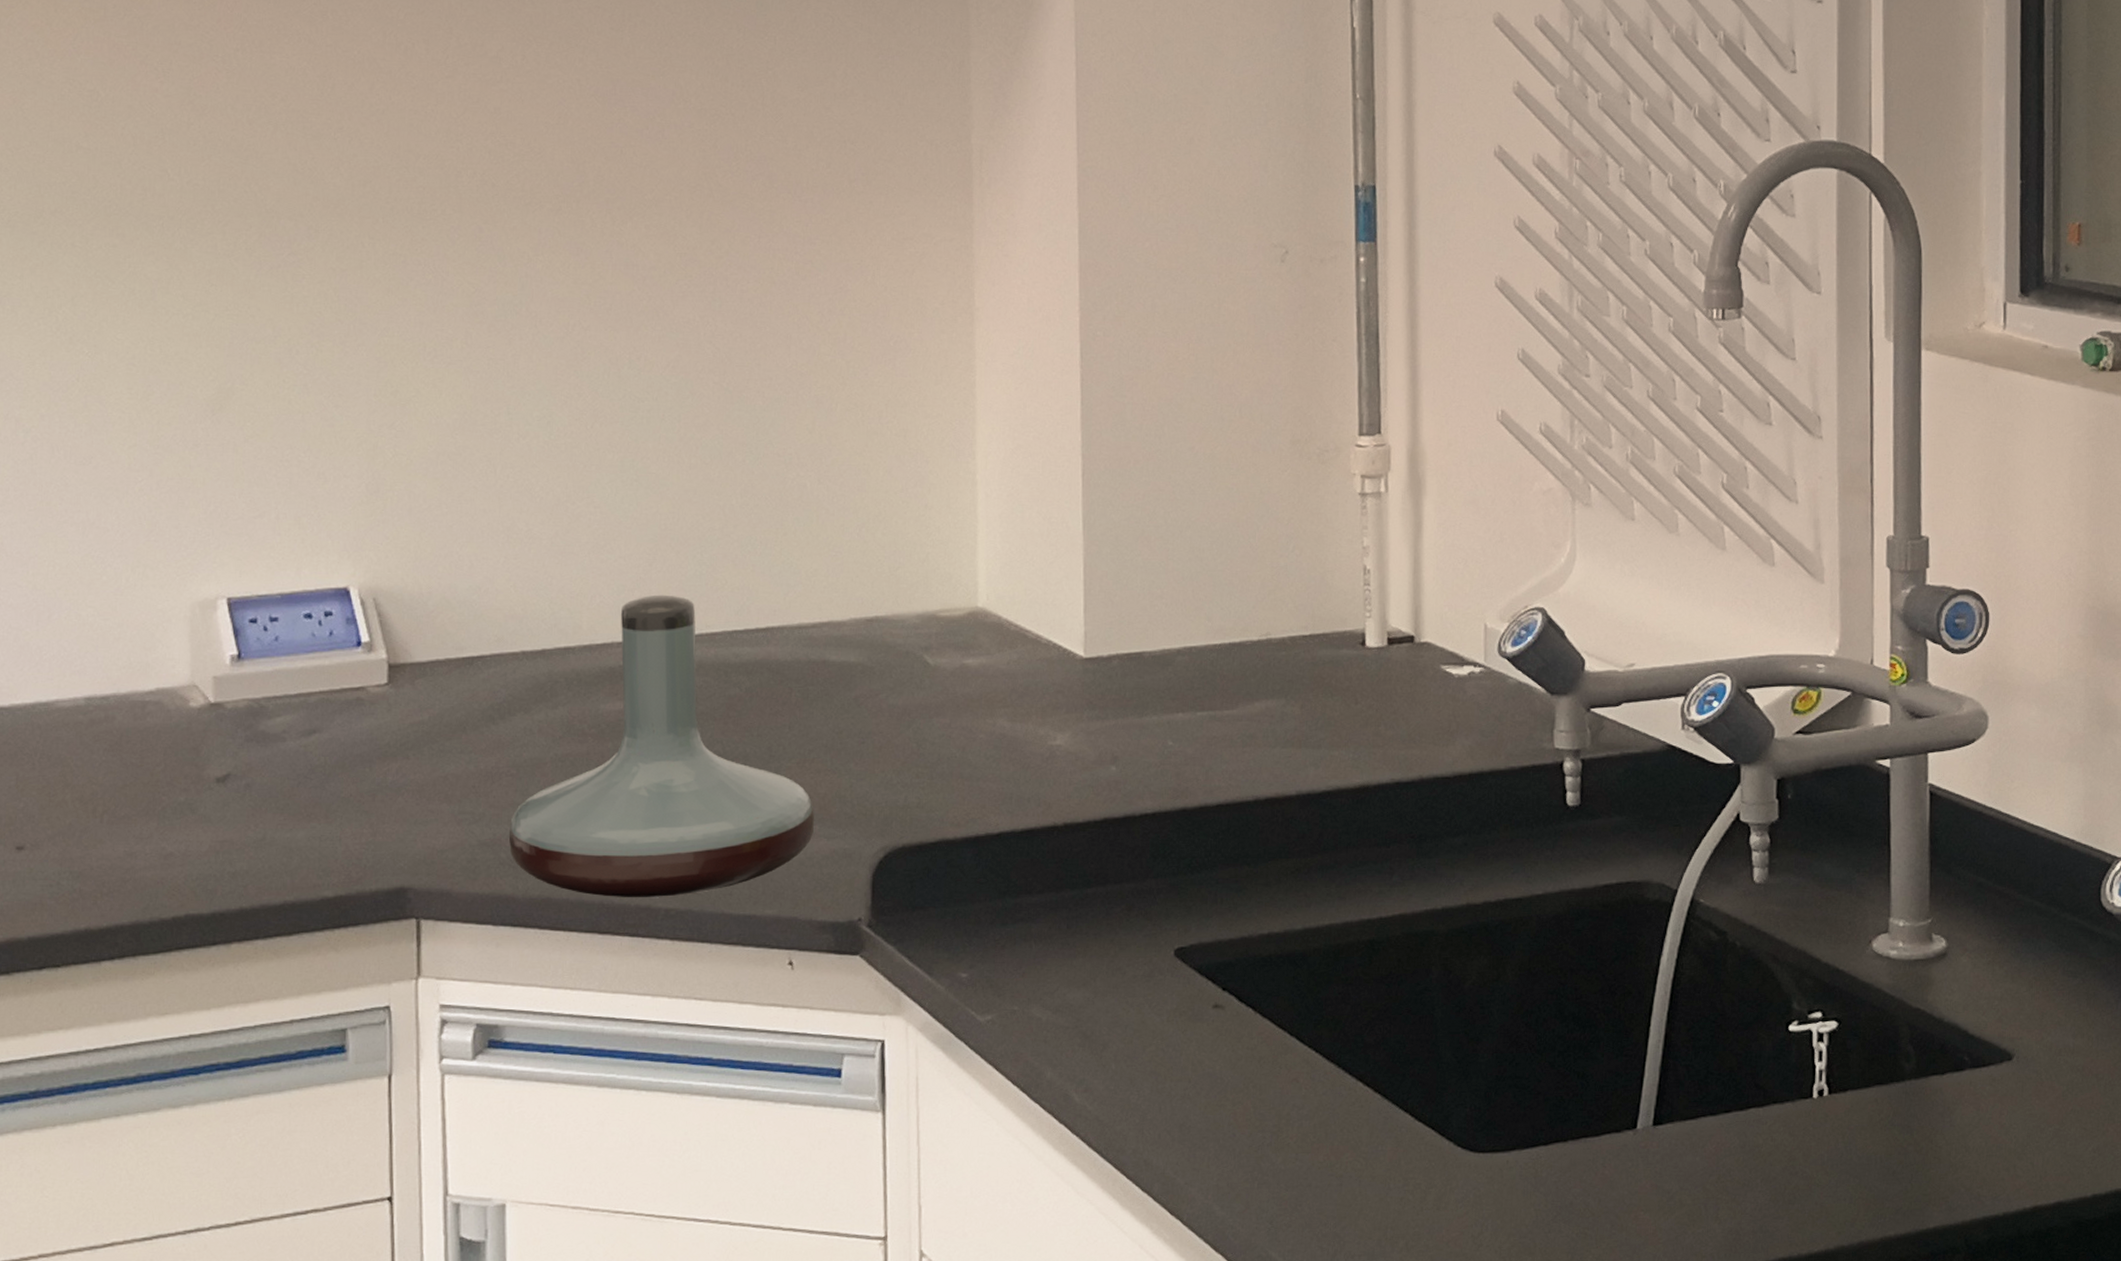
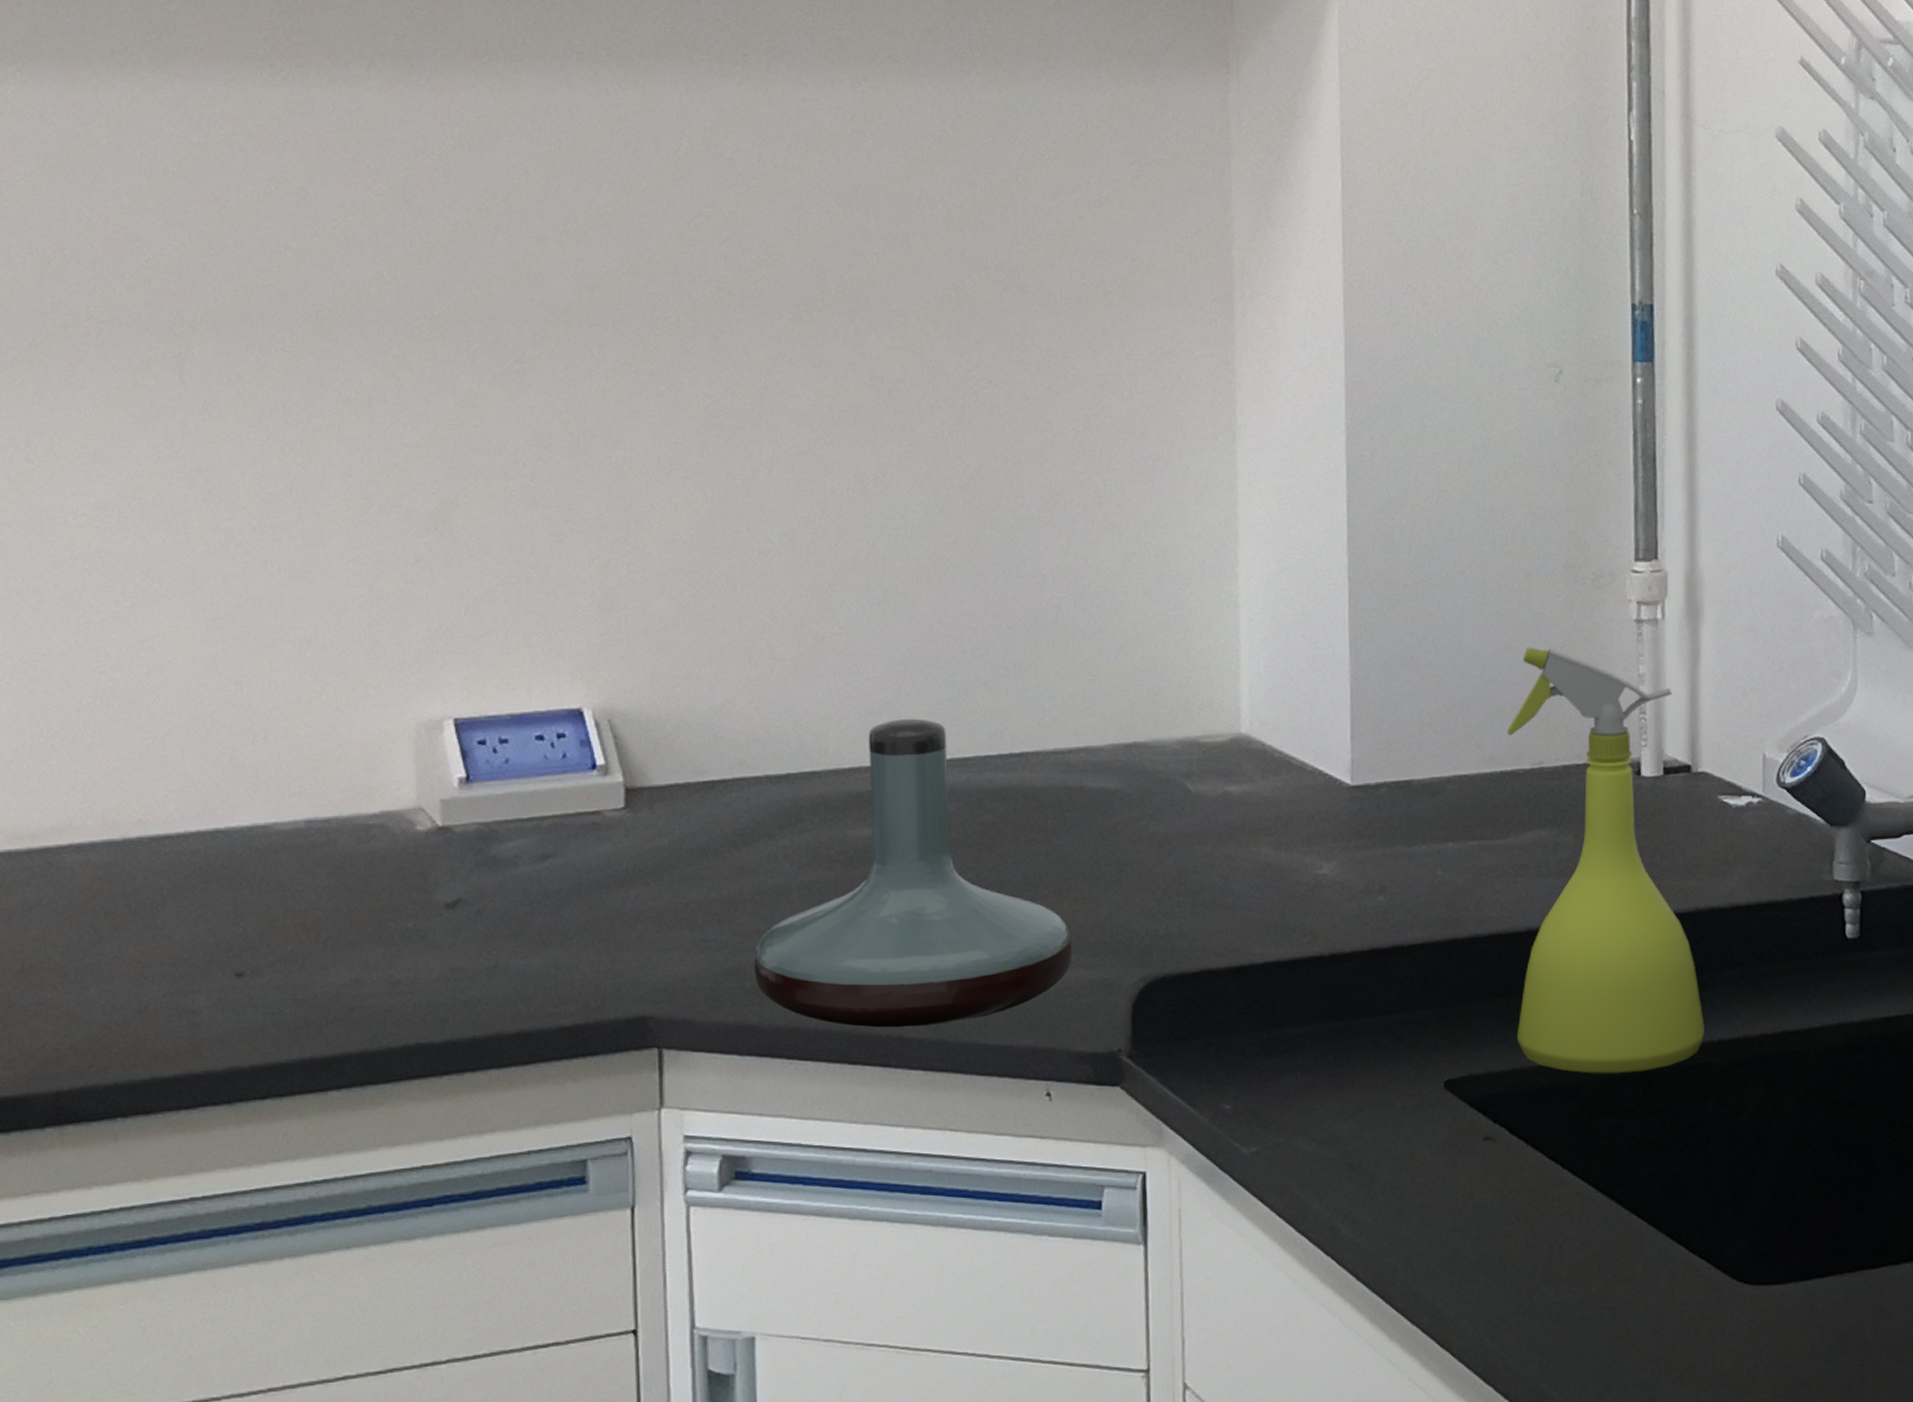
spray bottle: none [1235,520,1430,942] -> present [1507,647,1705,1074]

